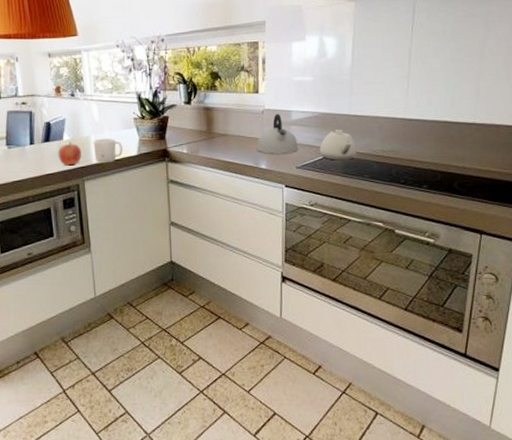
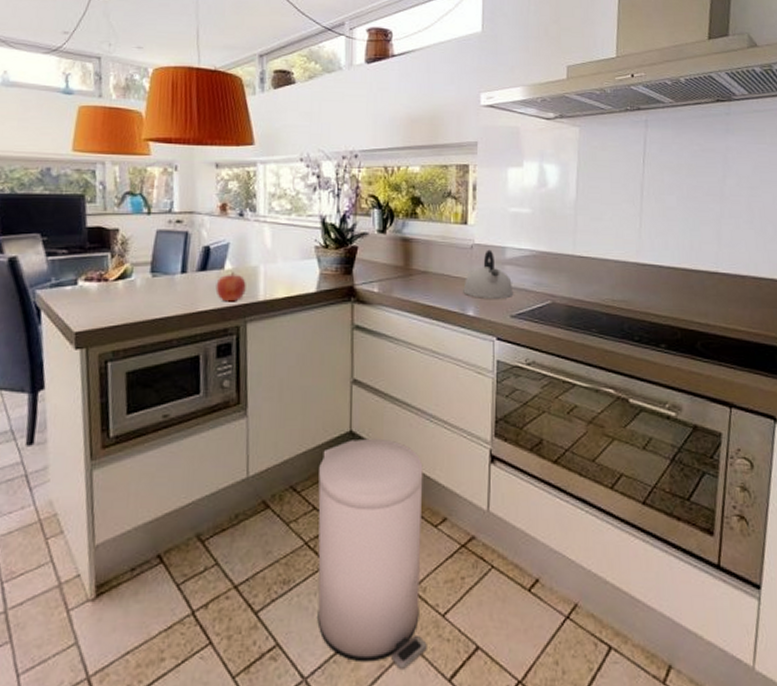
mug: present [93,138,123,164] -> none [261,270,299,301]
pedal bin: none [149,266,237,429] -> present [317,438,427,671]
teapot: present [319,129,357,160] -> none [538,272,582,310]

